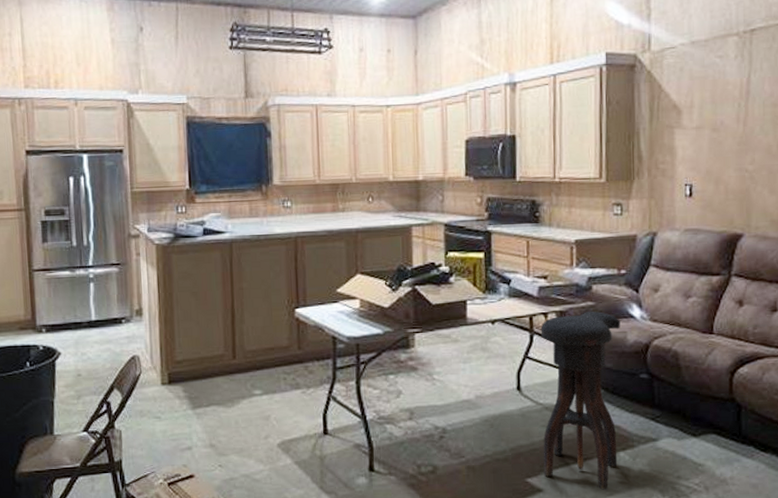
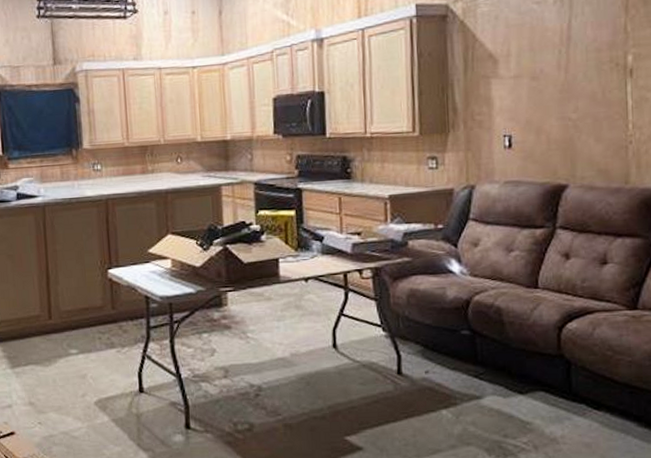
stool: present [540,311,620,489] -> none [355,267,440,447]

